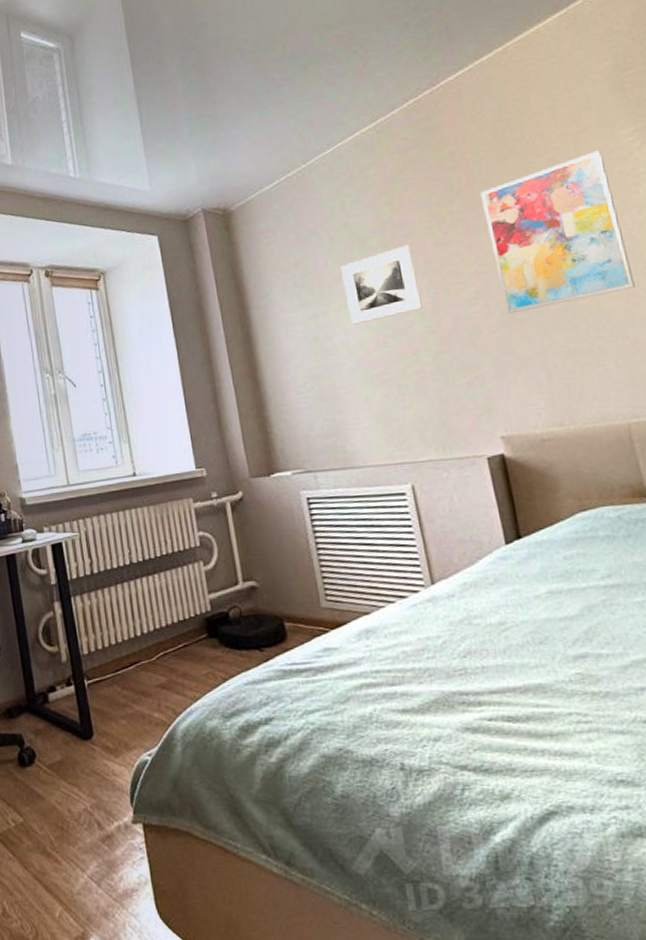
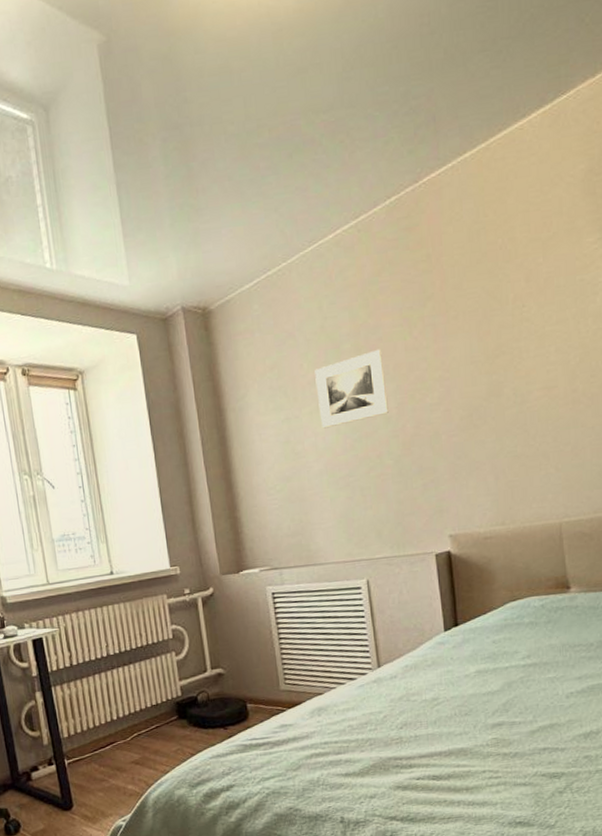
wall art: present [479,150,635,314] -> none [451,258,581,420]

